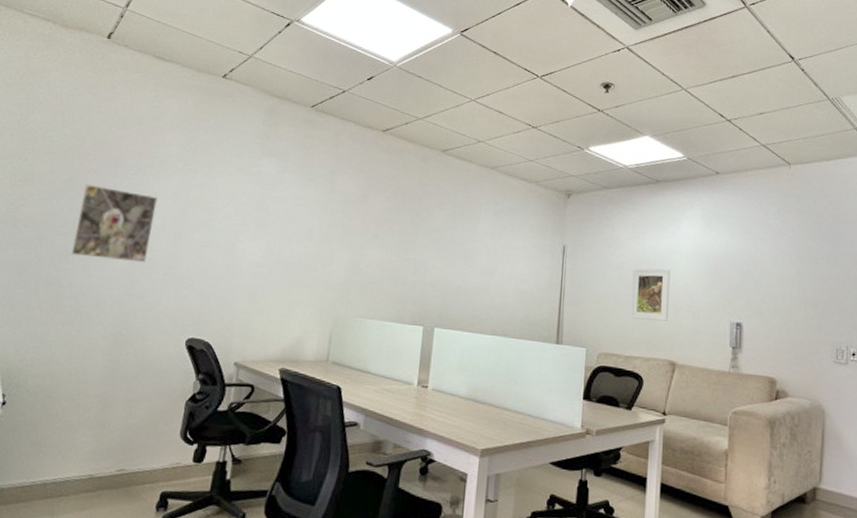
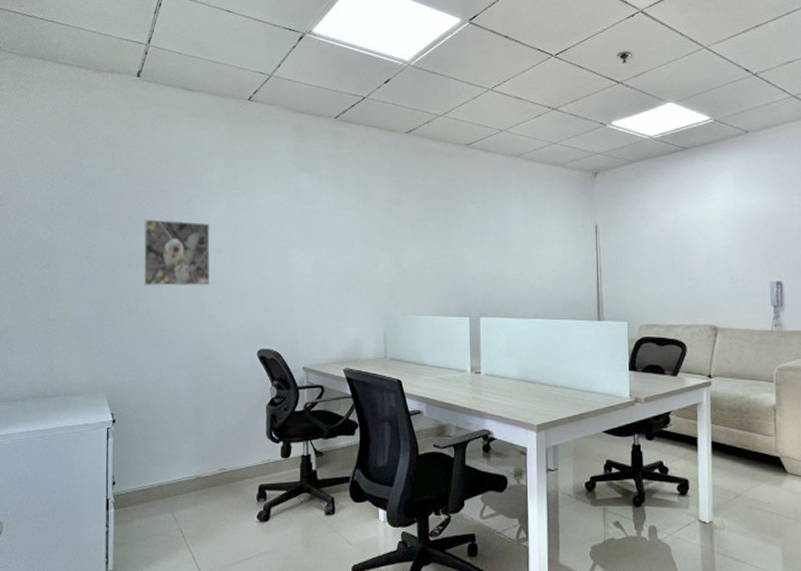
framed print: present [631,268,671,321] -> none [667,236,707,289]

